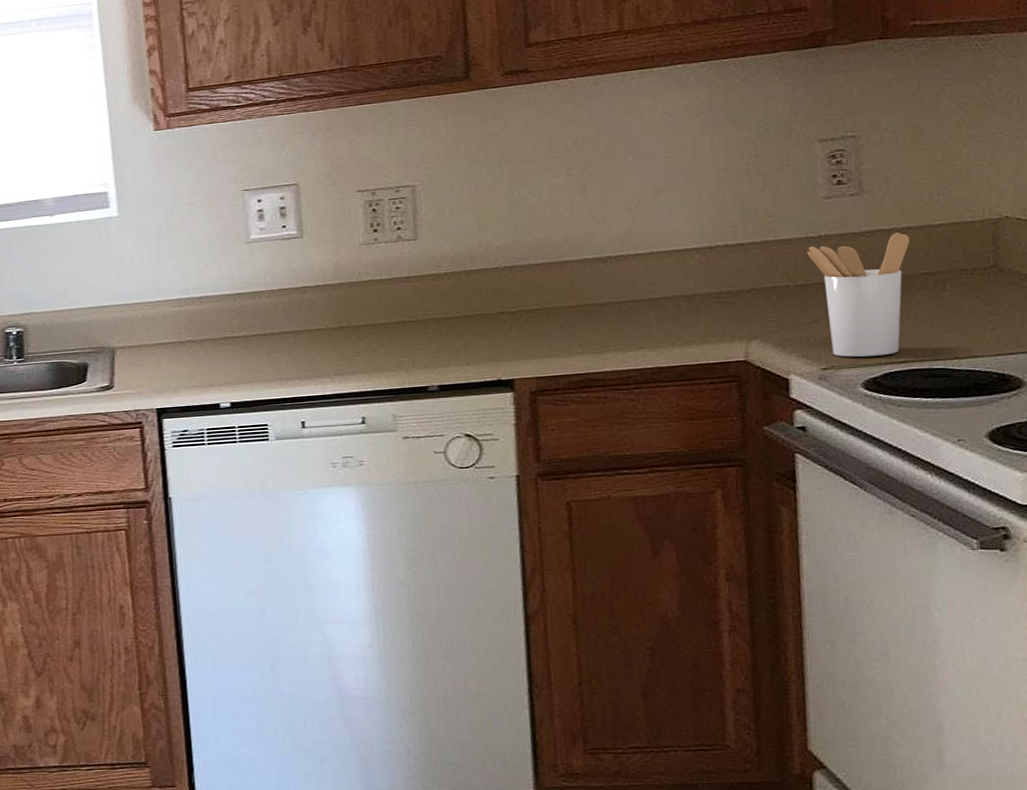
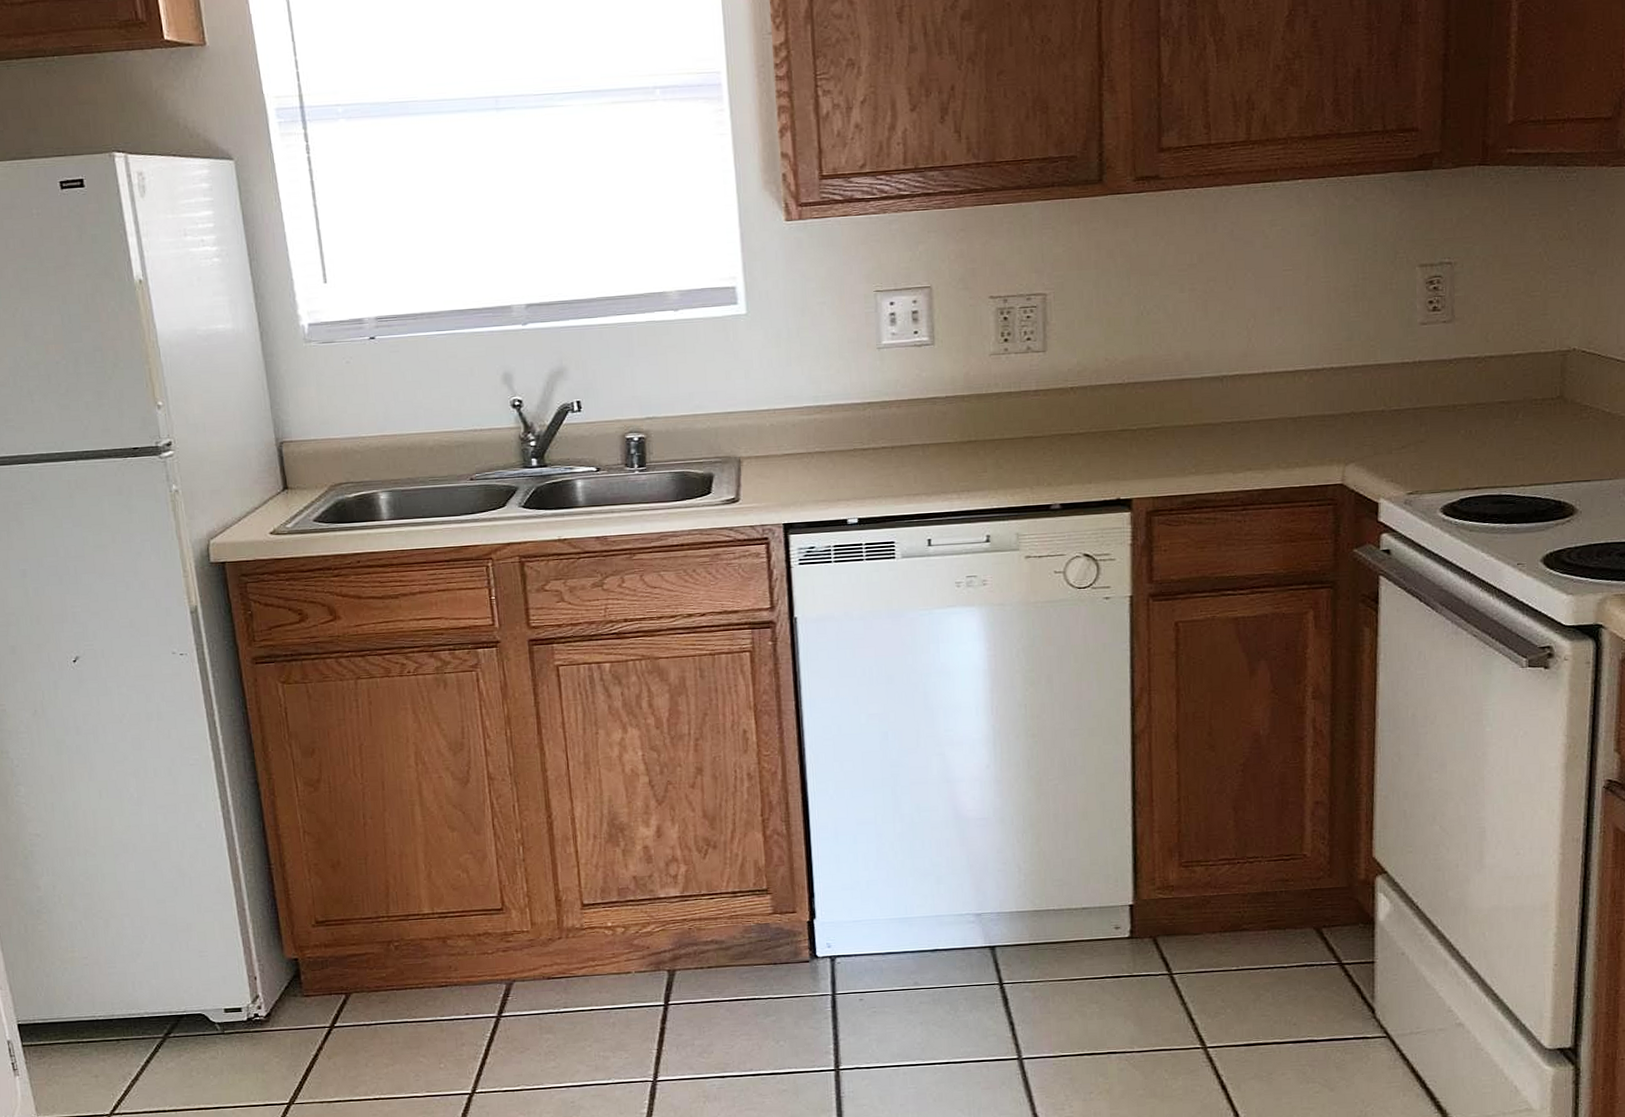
utensil holder: present [807,232,910,357] -> none [1402,361,1491,483]

